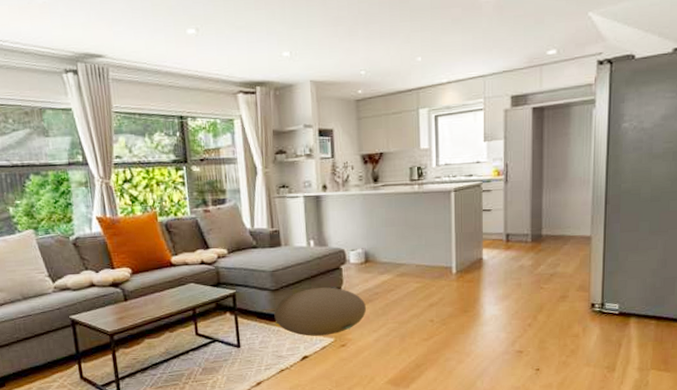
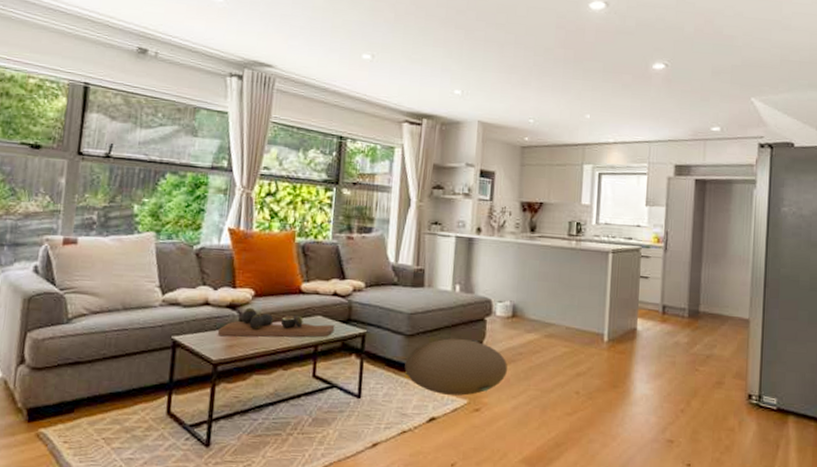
decorative tray: none [107,284,208,311] -> present [218,307,335,338]

